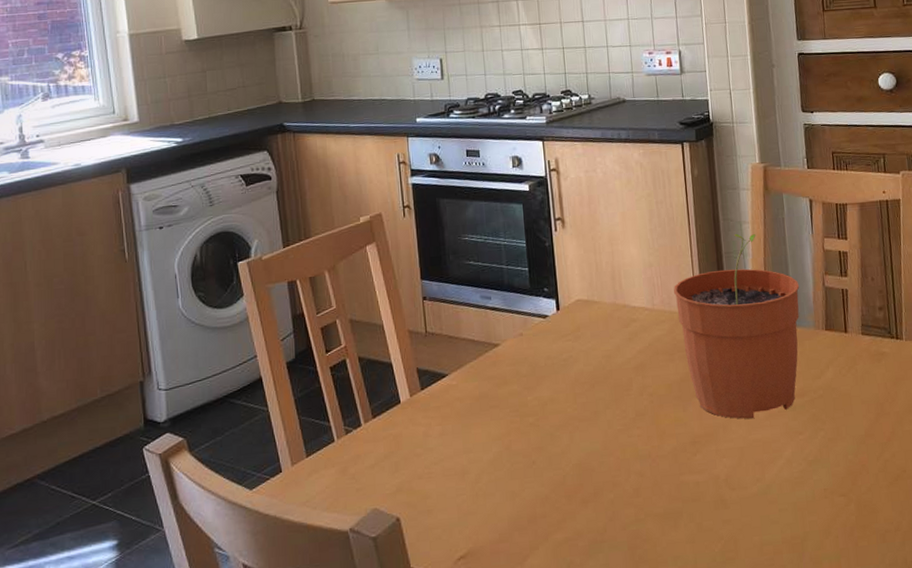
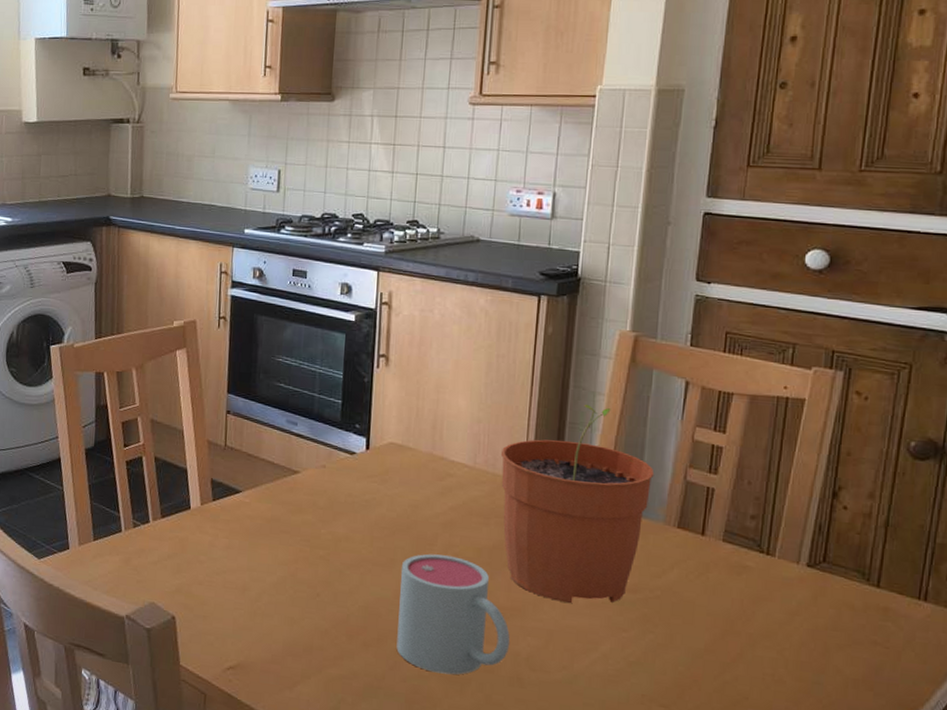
mug: none [604,397,710,514] -> present [396,553,511,675]

